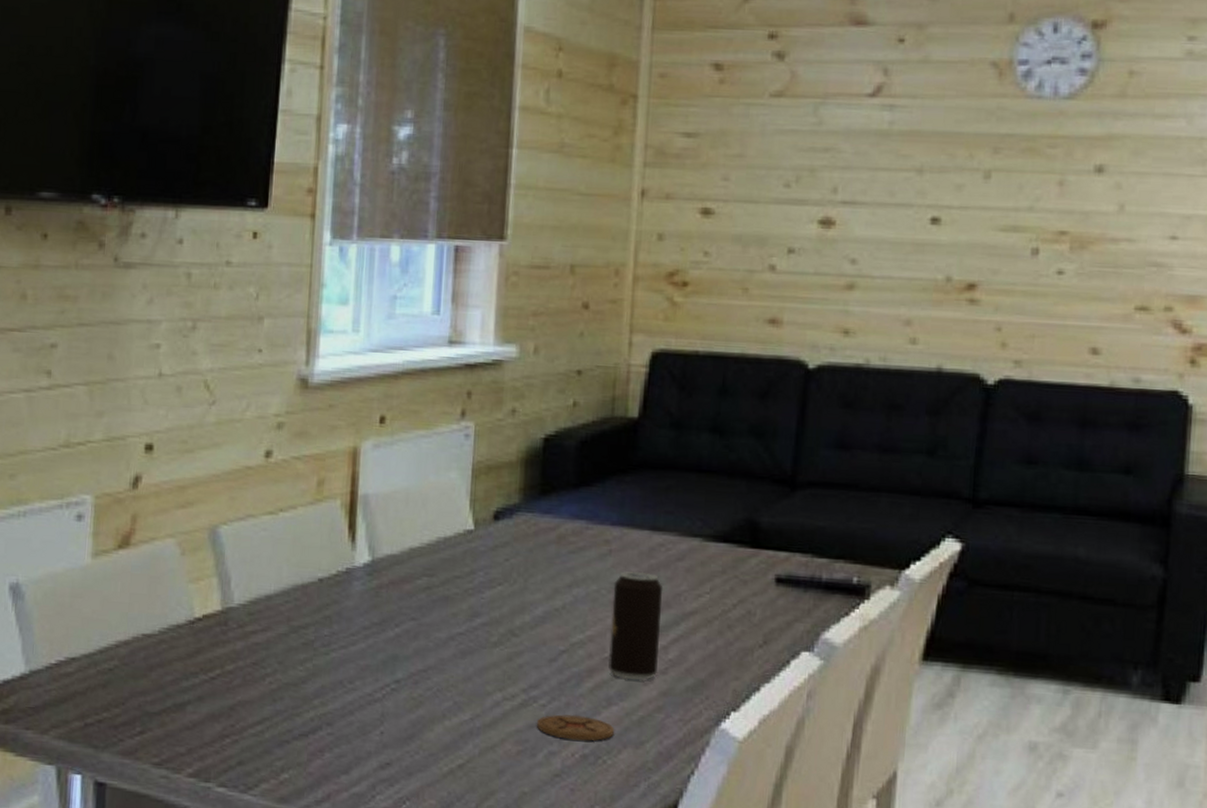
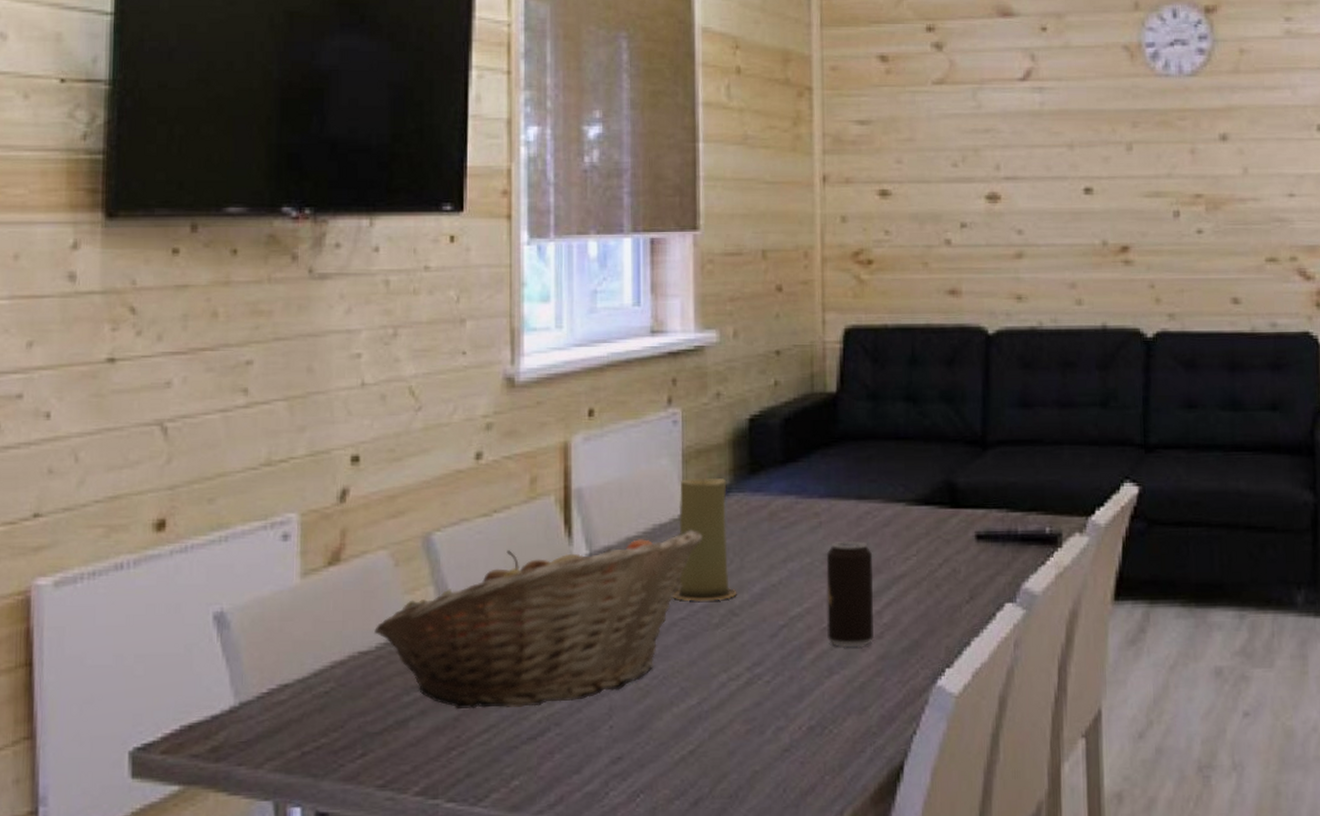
fruit basket: none [158,545,487,705] -> present [374,529,703,710]
candle: none [453,494,518,619] -> present [673,477,737,601]
coaster: present [537,714,615,741] -> none [763,687,839,713]

